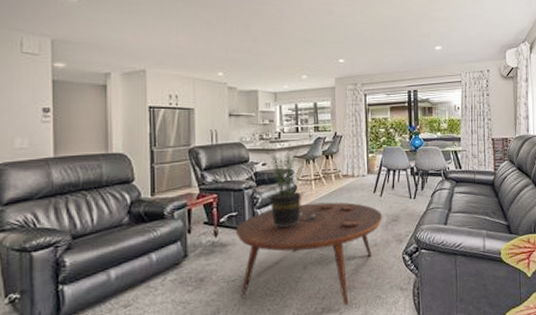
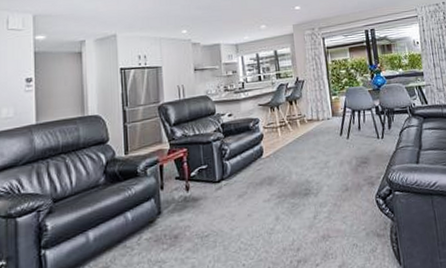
coffee table: present [235,202,383,306] -> none [206,147,352,257]
potted plant: present [259,141,311,227] -> none [224,89,275,178]

